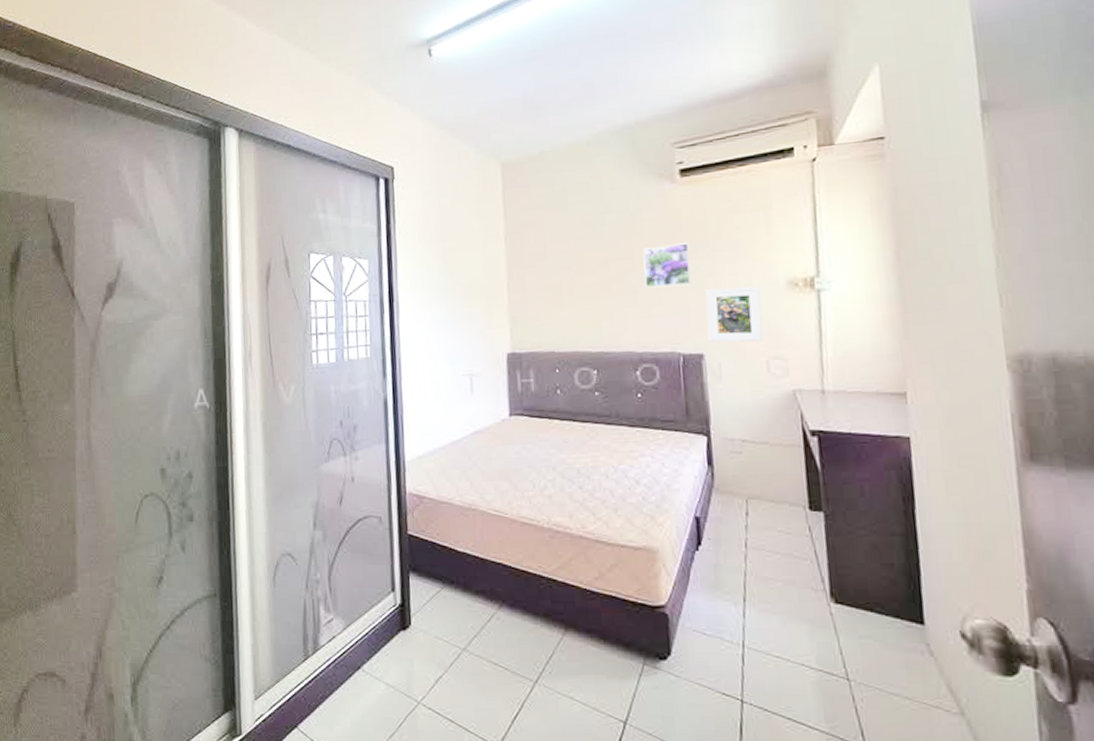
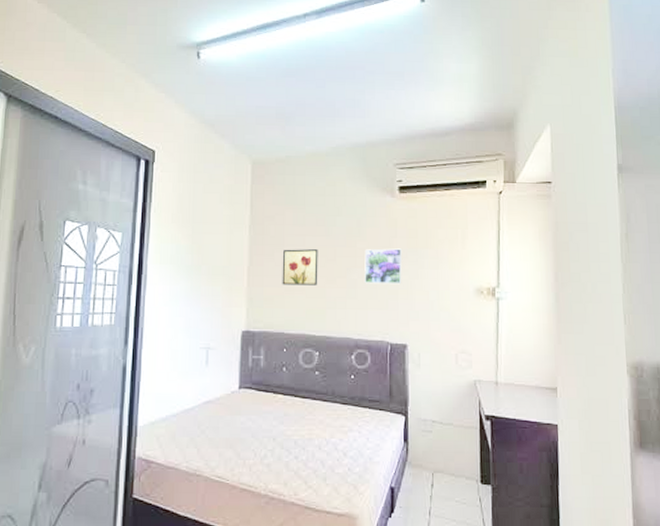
wall art: none [546,255,589,299] -> present [282,249,318,286]
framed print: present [706,286,764,343] -> none [412,290,455,338]

